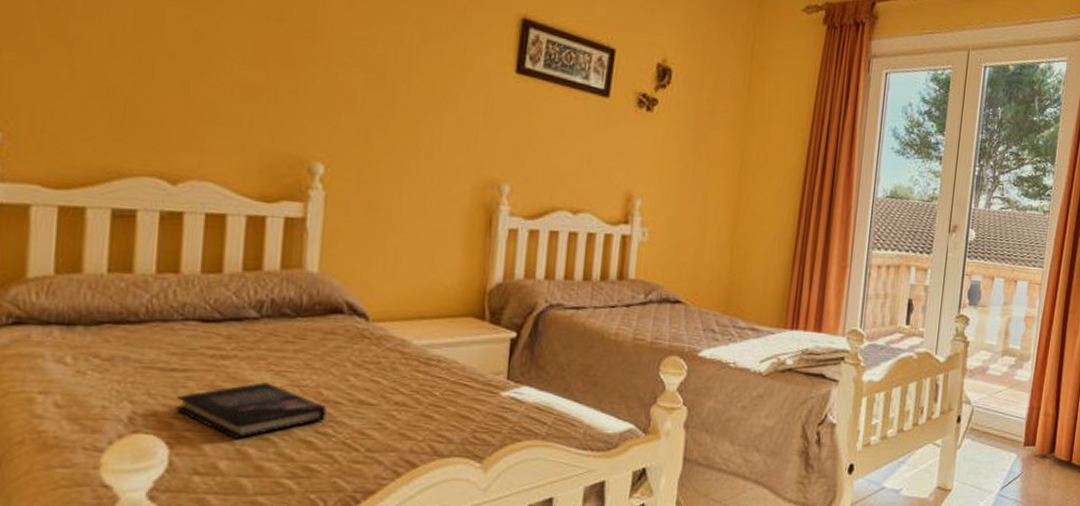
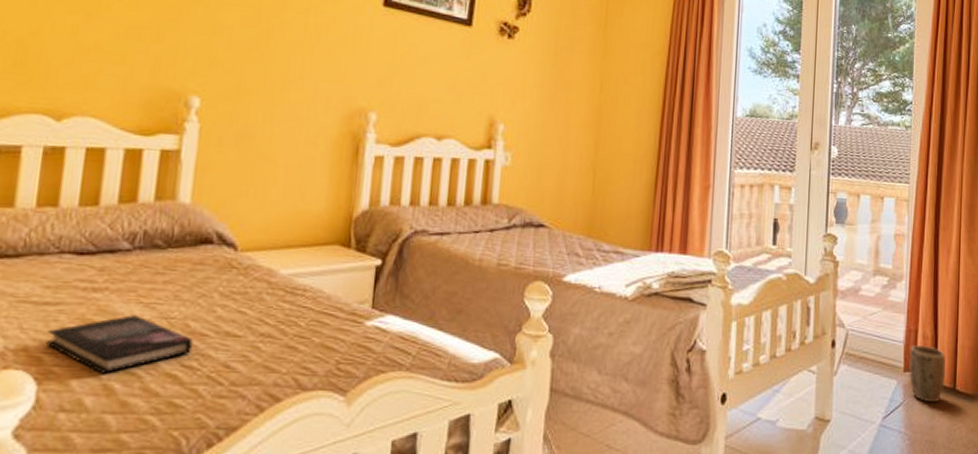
plant pot: none [1028,422,1065,475] -> present [908,345,945,403]

